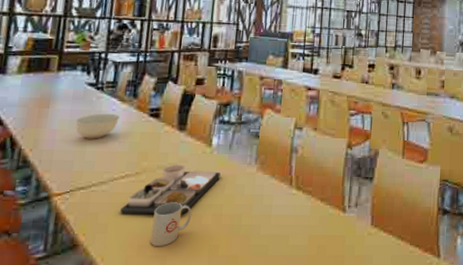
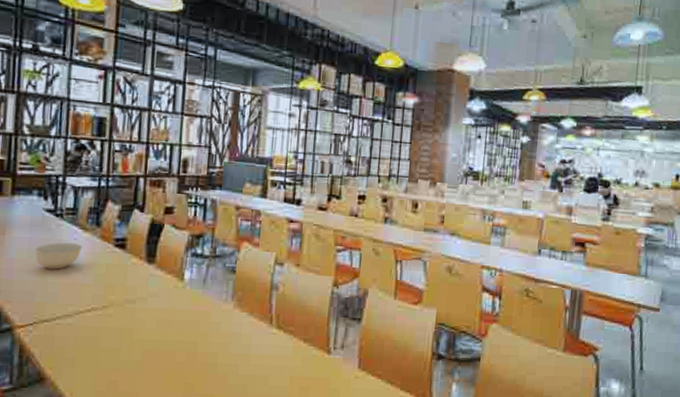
food tray: present [120,164,220,215] -> none [88,298,194,351]
mug: present [149,202,192,247] -> none [120,338,165,383]

